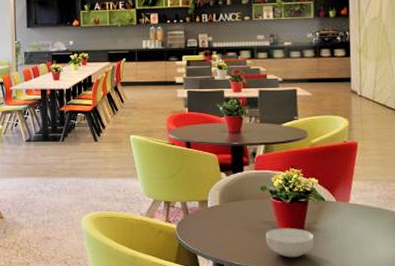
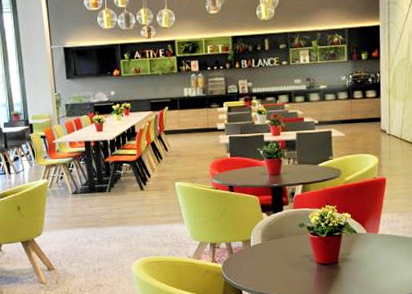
cereal bowl: present [266,228,315,258] -> none [304,260,348,287]

